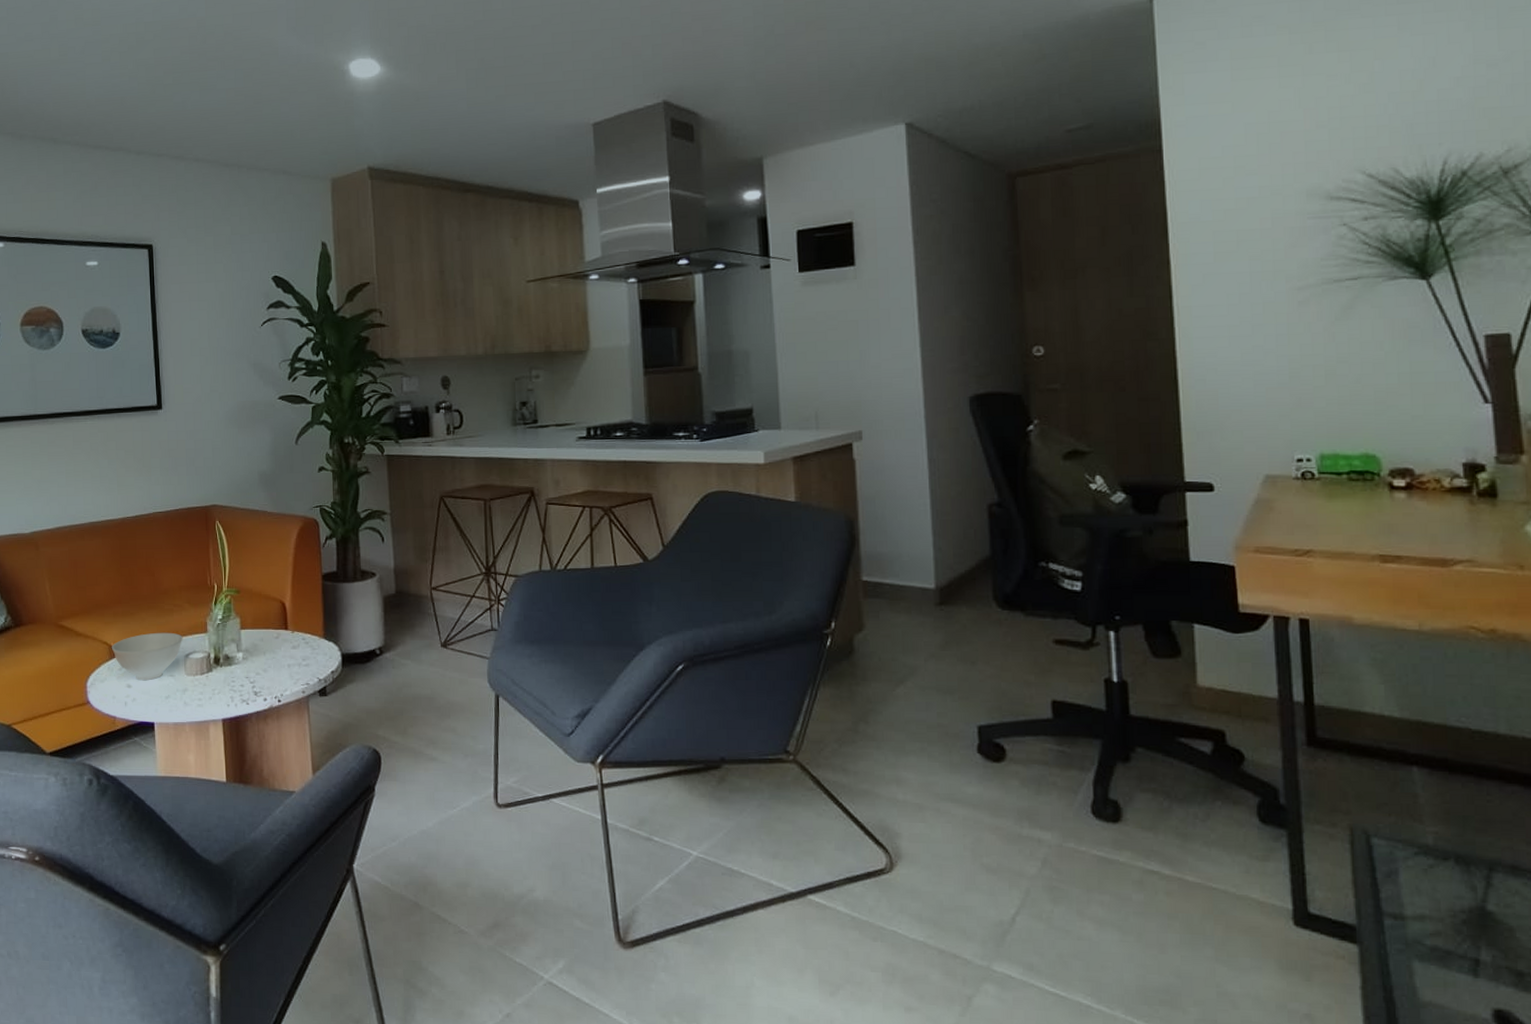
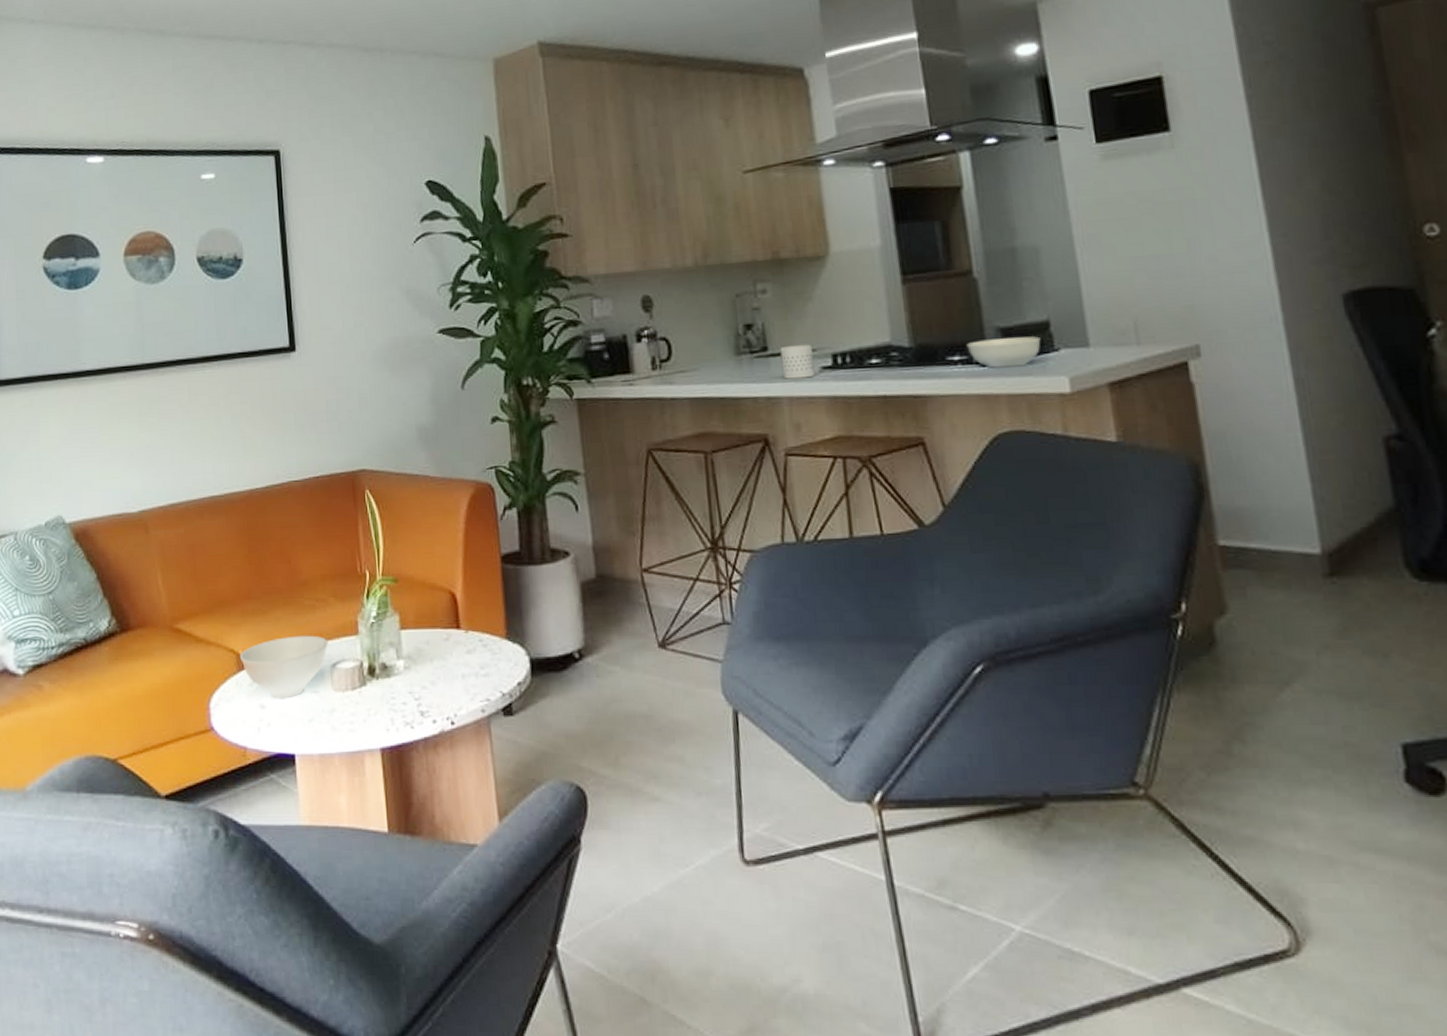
mug: none [547,419,573,446] -> present [780,344,816,380]
bowl: none [689,420,745,444] -> present [966,336,1041,370]

